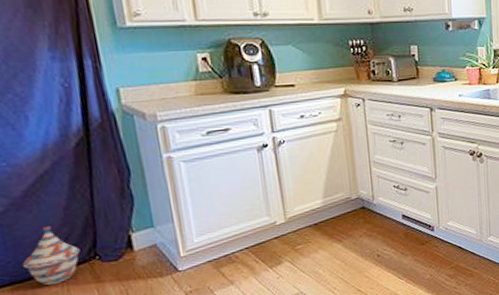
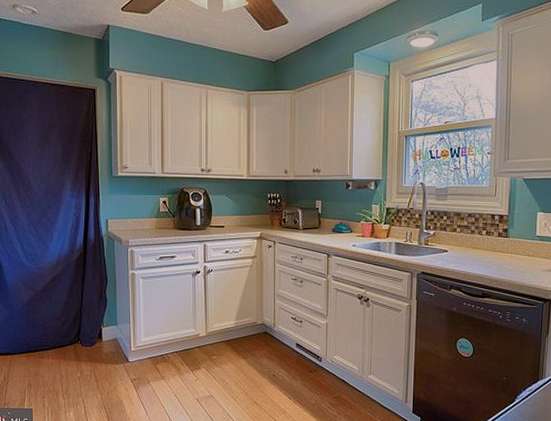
woven basket: present [23,226,80,286] -> none [36,314,70,358]

